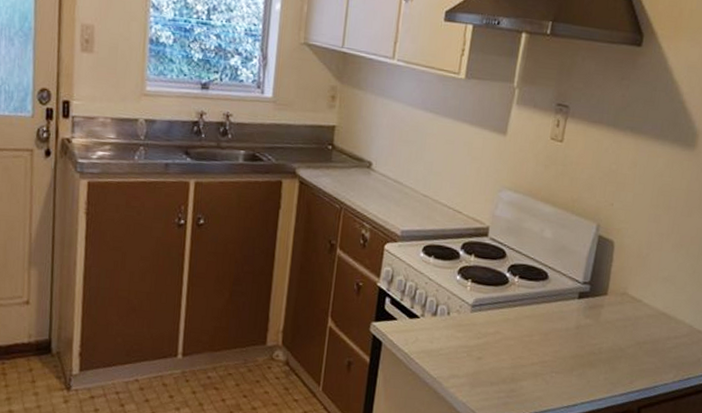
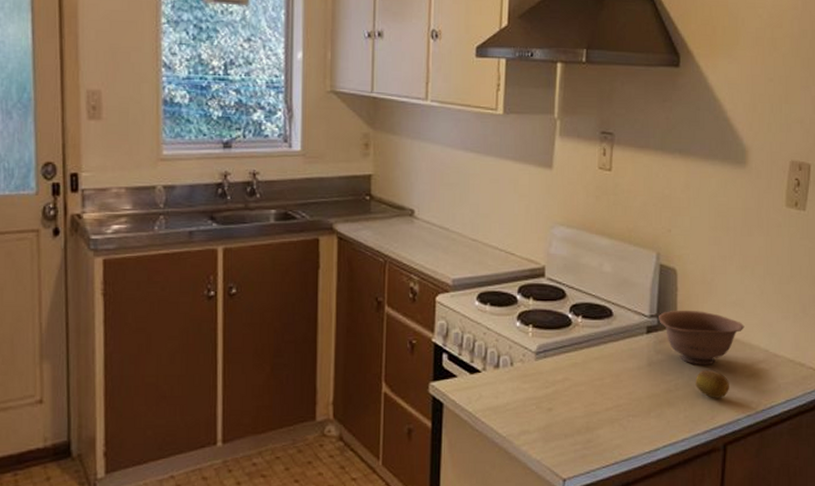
bowl: none [591,280,673,334] -> present [659,310,745,365]
fruit: none [618,338,651,365] -> present [696,370,729,398]

